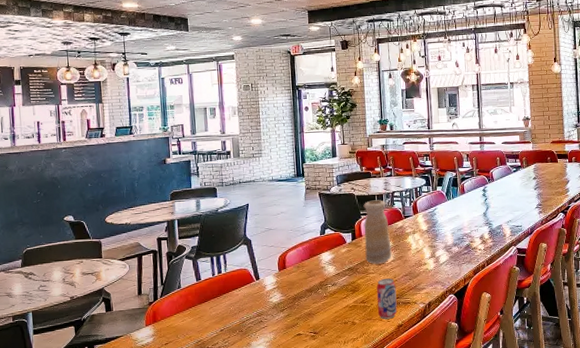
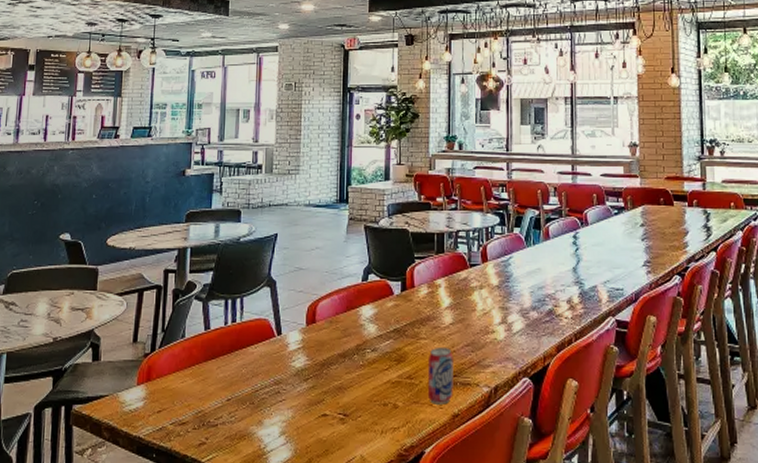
vase: present [363,200,392,264] -> none [417,240,451,326]

